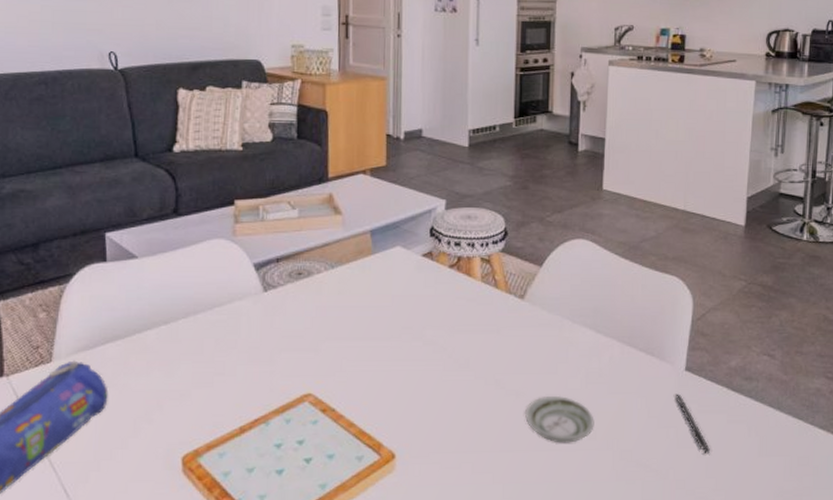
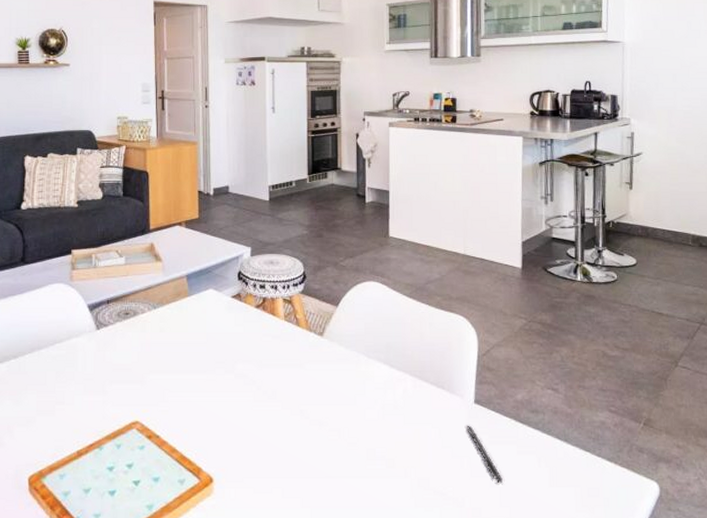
saucer: present [524,395,594,443] -> none [327,425,392,471]

